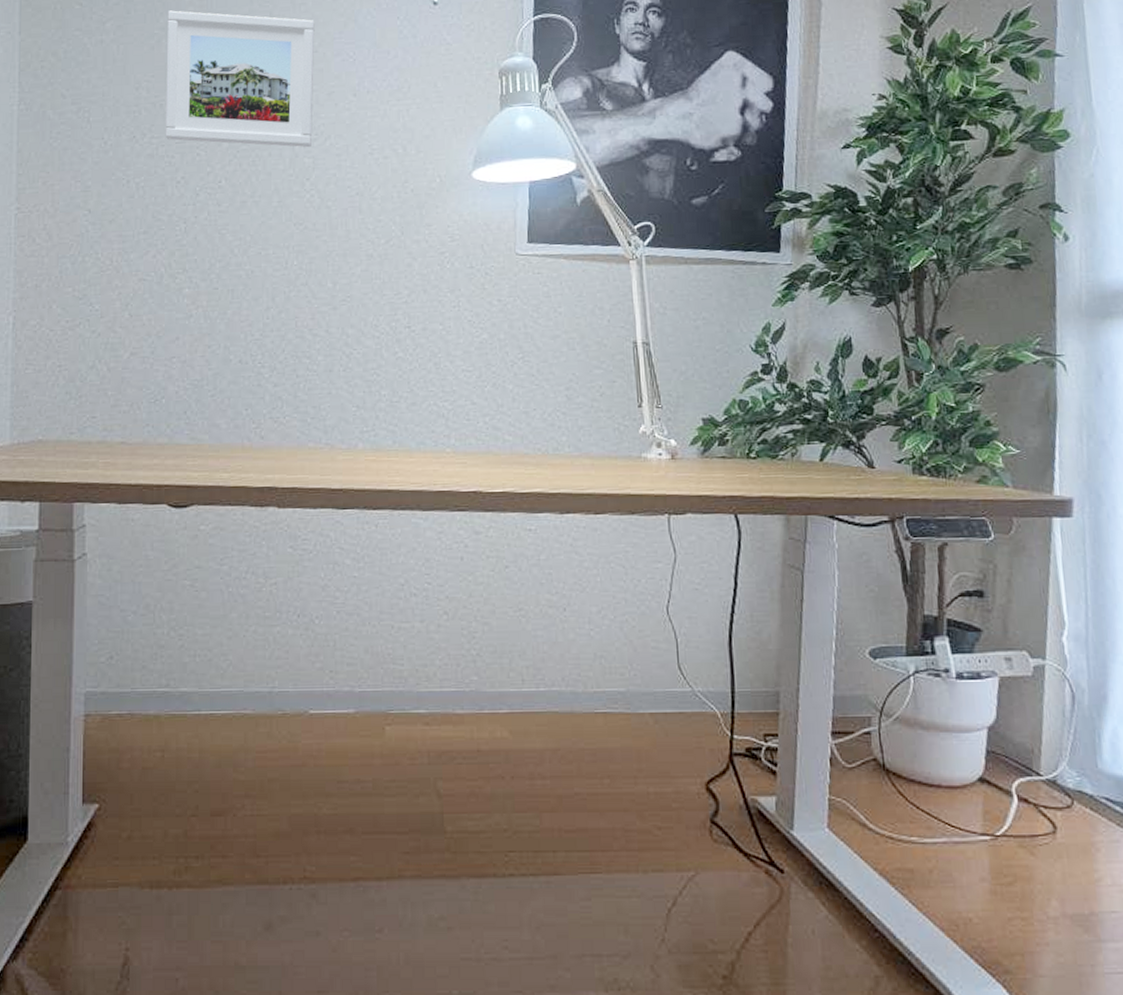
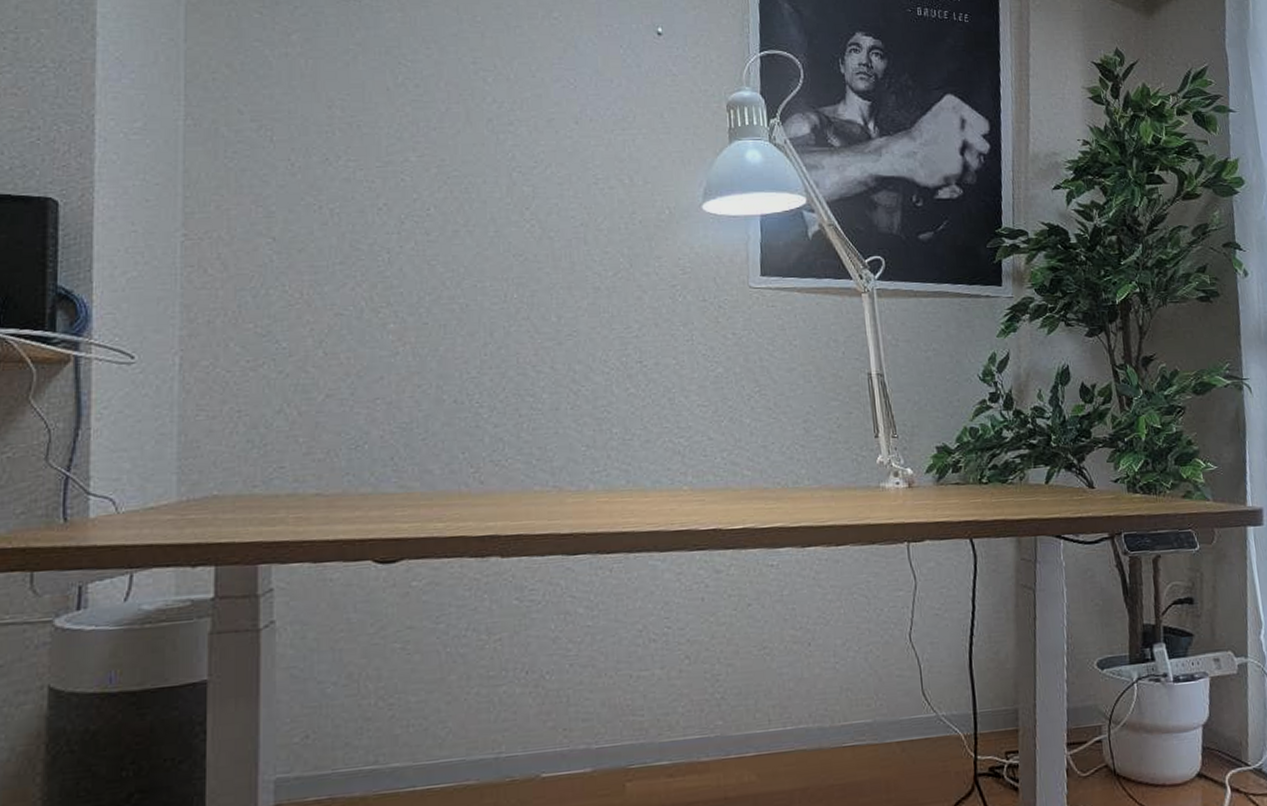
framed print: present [165,10,315,148] -> none [363,25,532,176]

